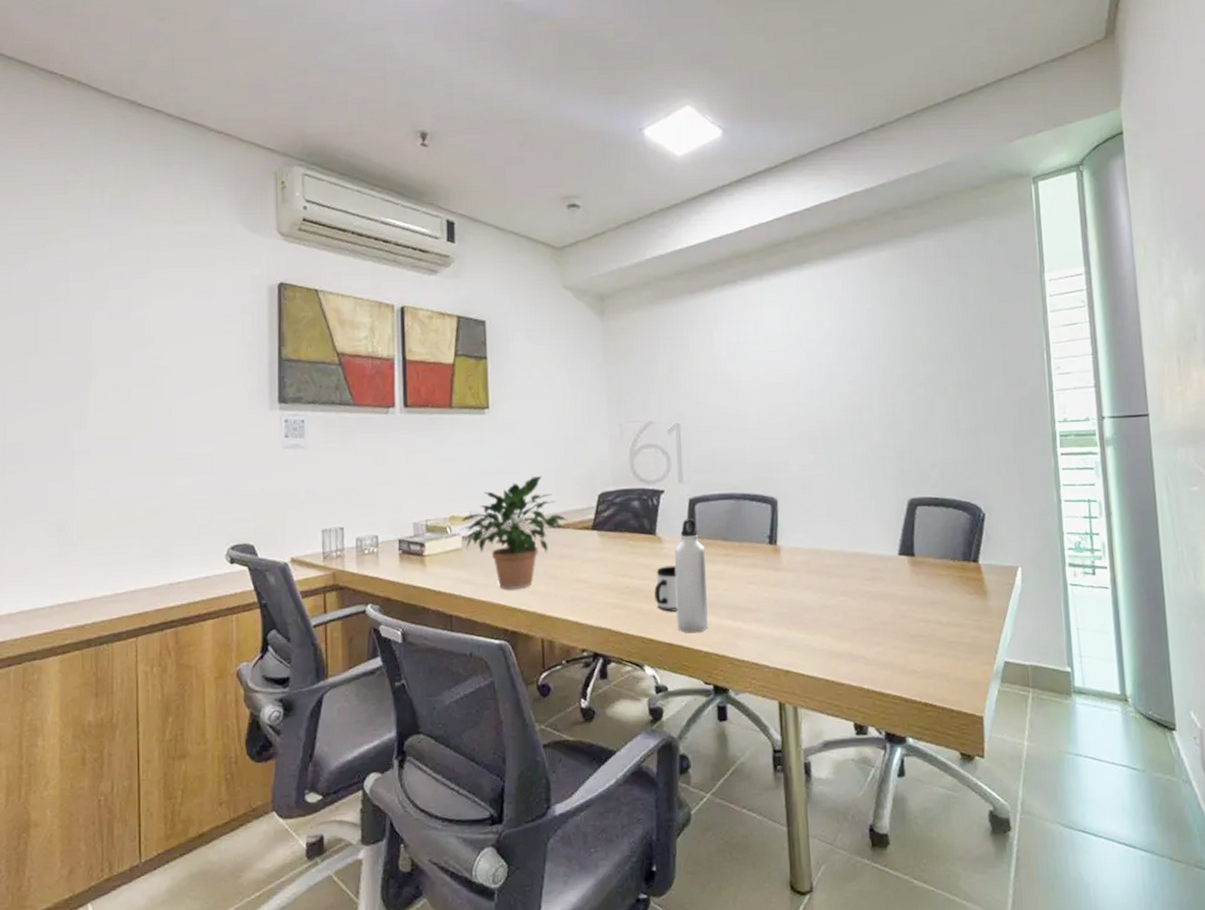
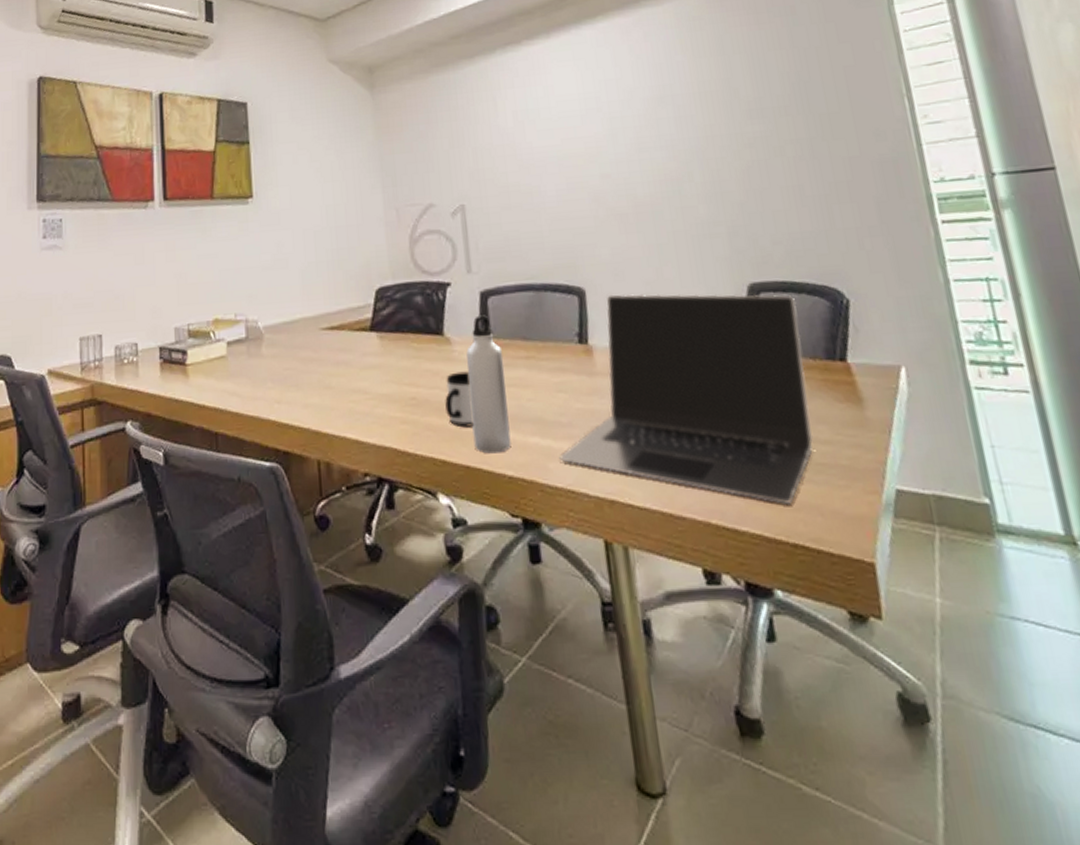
potted plant: present [459,475,568,590] -> none [223,270,343,403]
laptop: none [747,504,948,674] -> present [559,293,814,506]

